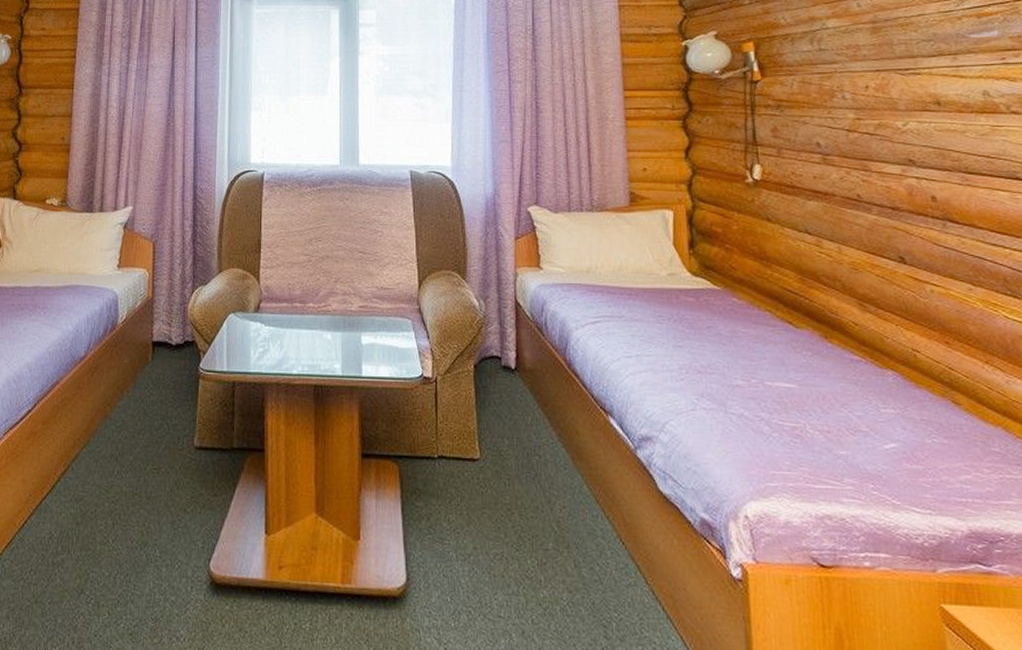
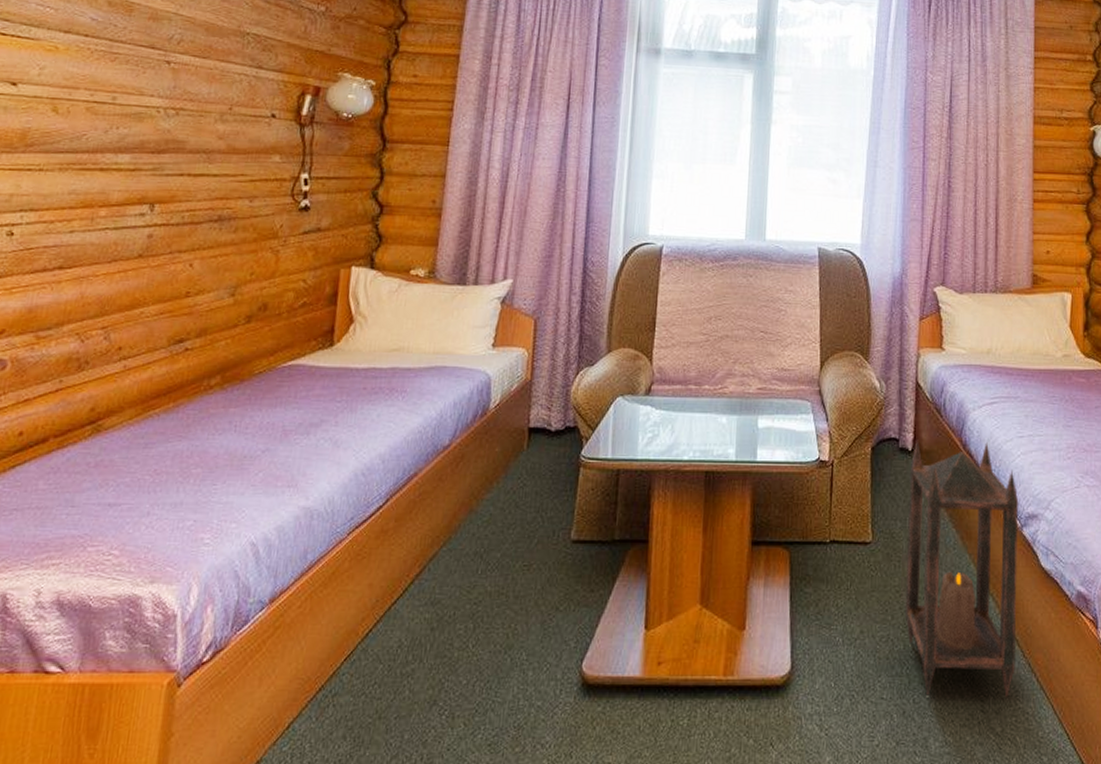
lantern: none [514,358,638,626] -> present [905,439,1019,698]

